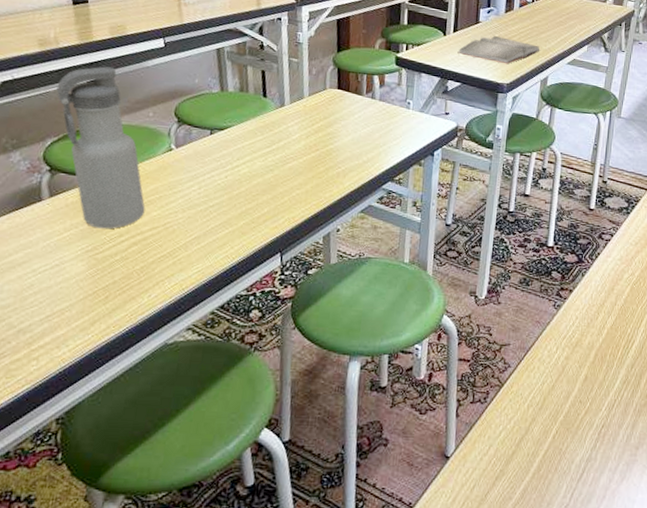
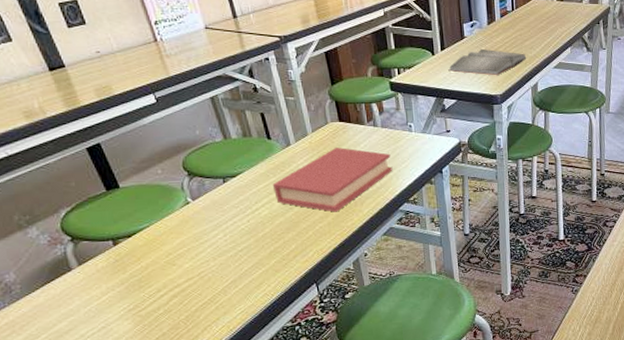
water bottle: present [56,66,145,229] -> none [56,130,177,288]
book: none [257,115,383,181] -> present [272,147,393,212]

